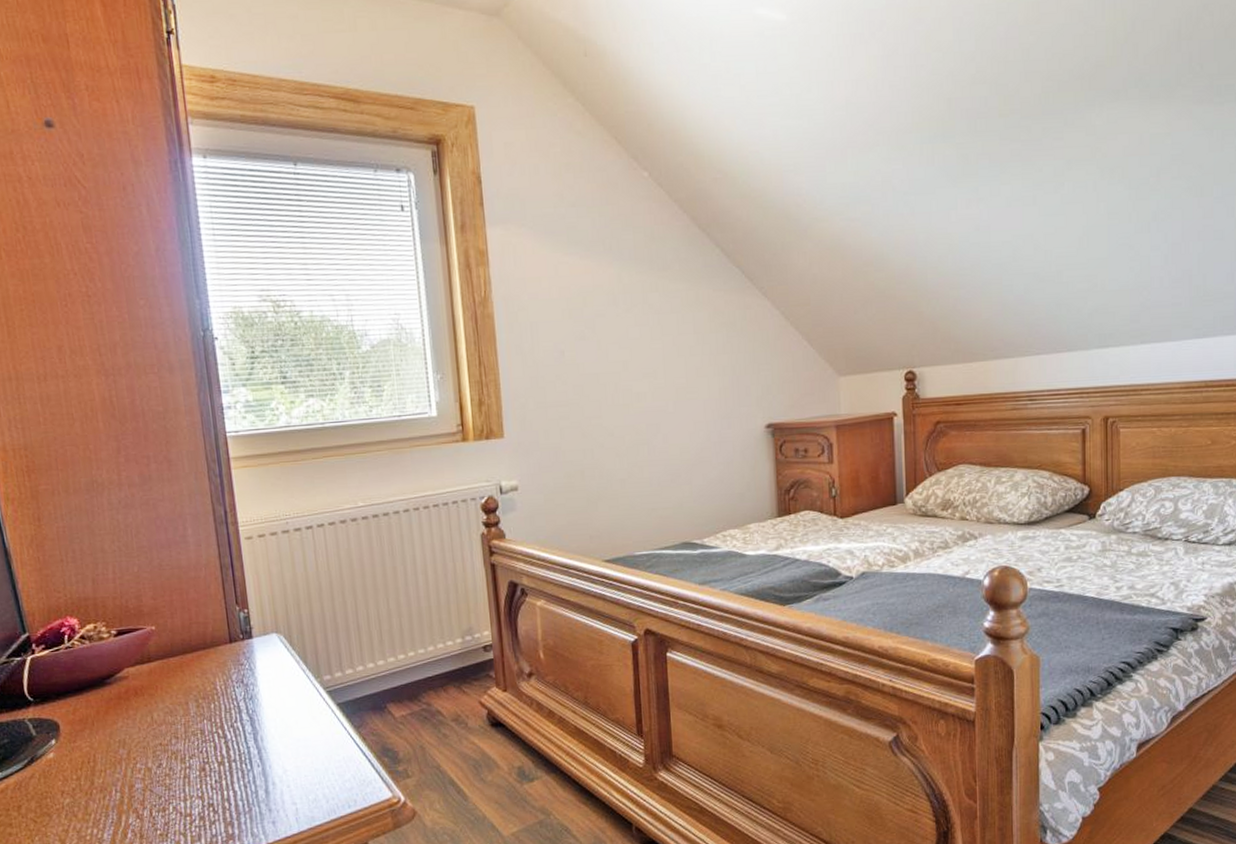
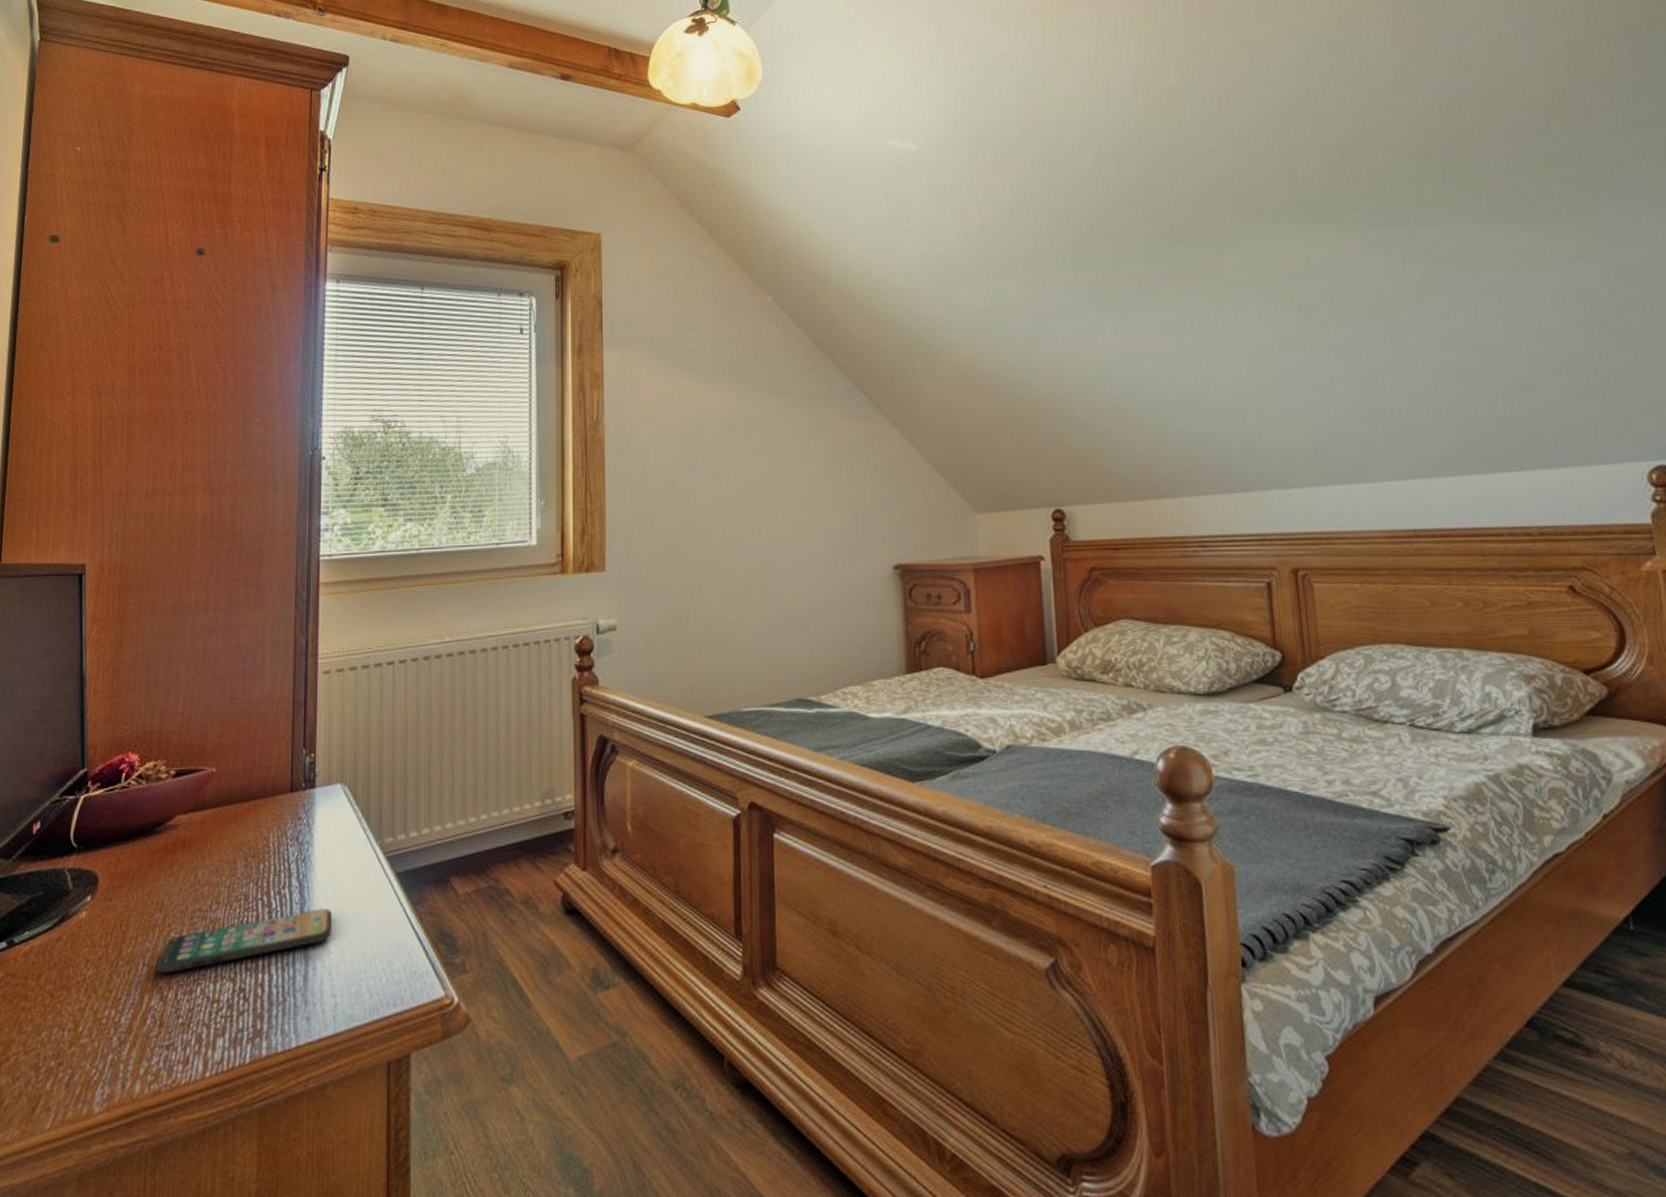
smartphone: none [128,736,285,798] -> present [156,909,333,974]

